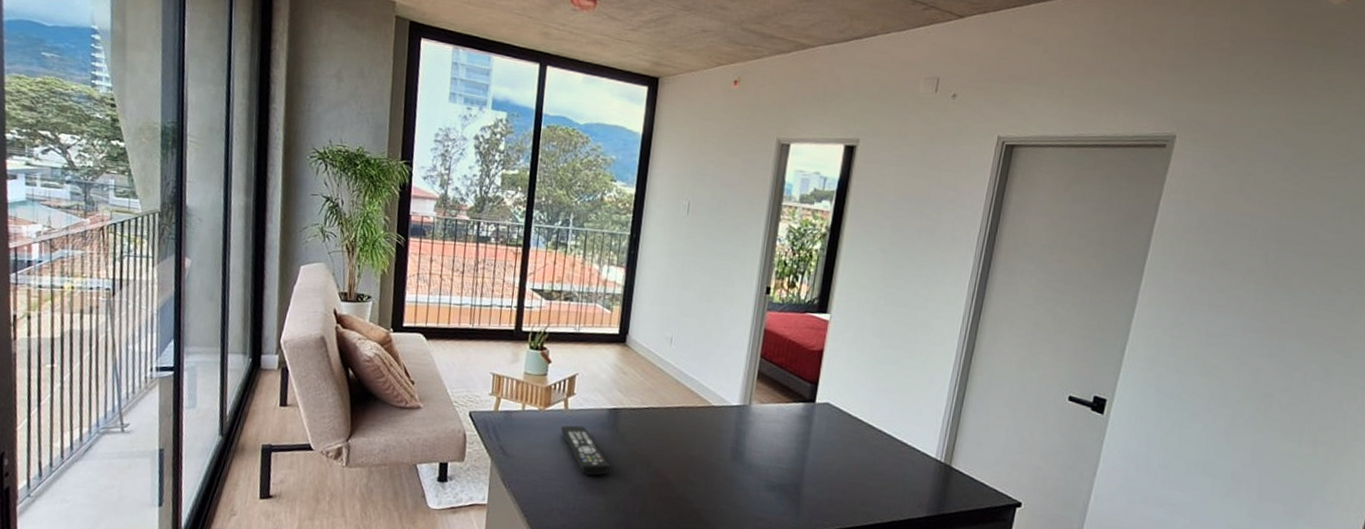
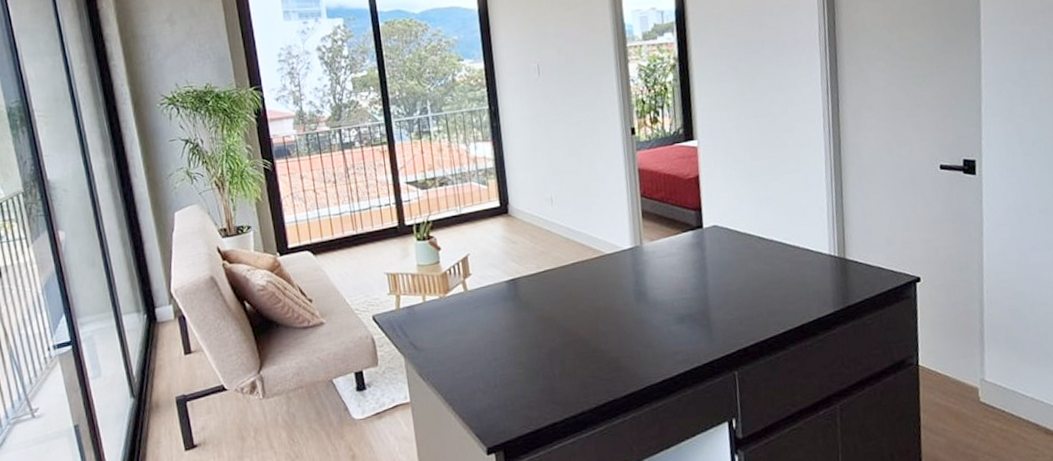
remote control: present [560,425,611,476] -> none [464,303,522,350]

